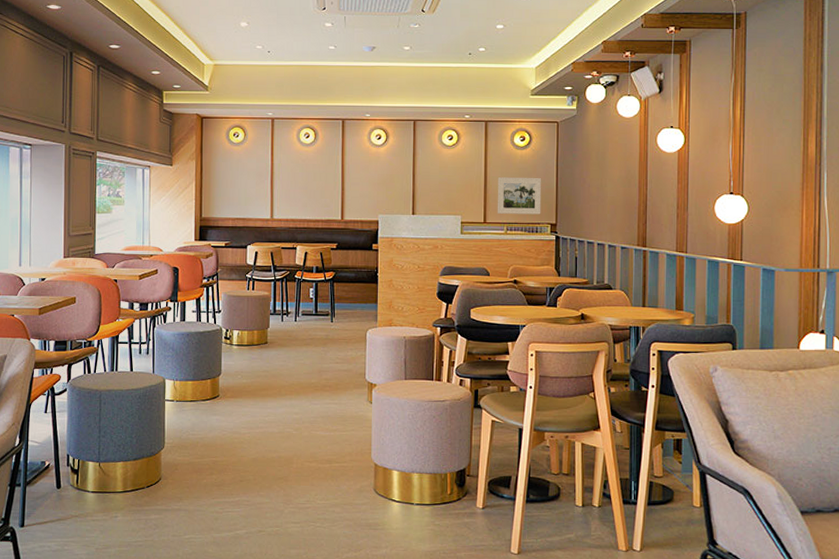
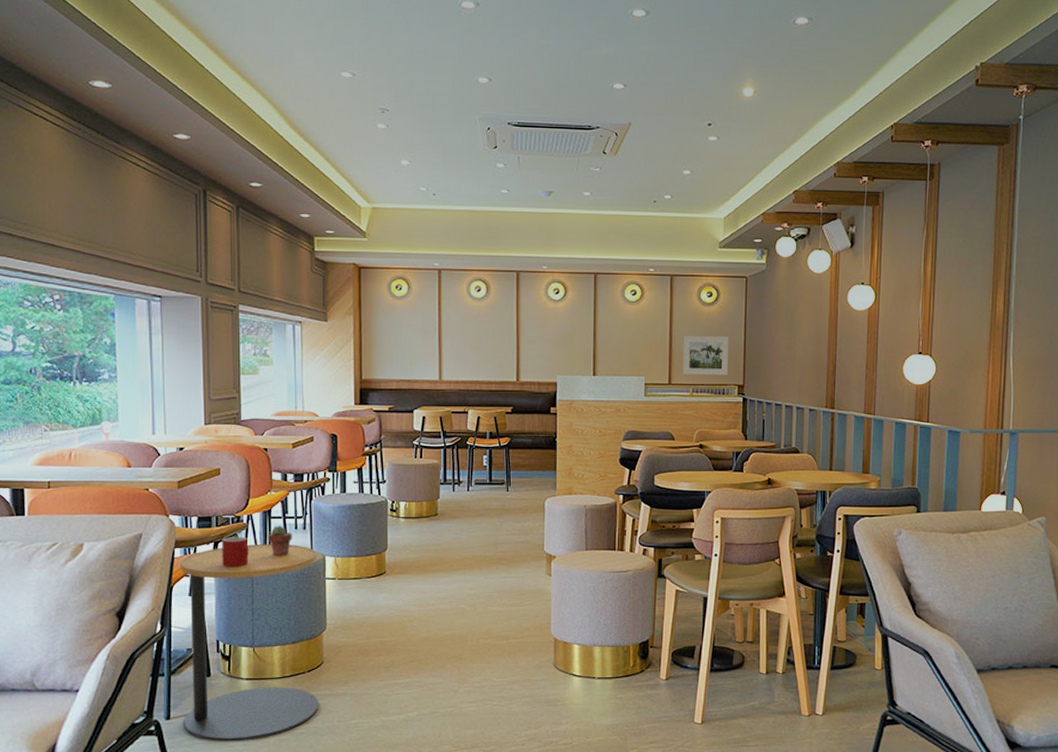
side table: none [35,366,158,551] -> present [180,543,319,742]
mug: none [75,359,98,388] -> present [222,536,249,567]
potted succulent: none [115,350,136,379] -> present [268,526,292,556]

